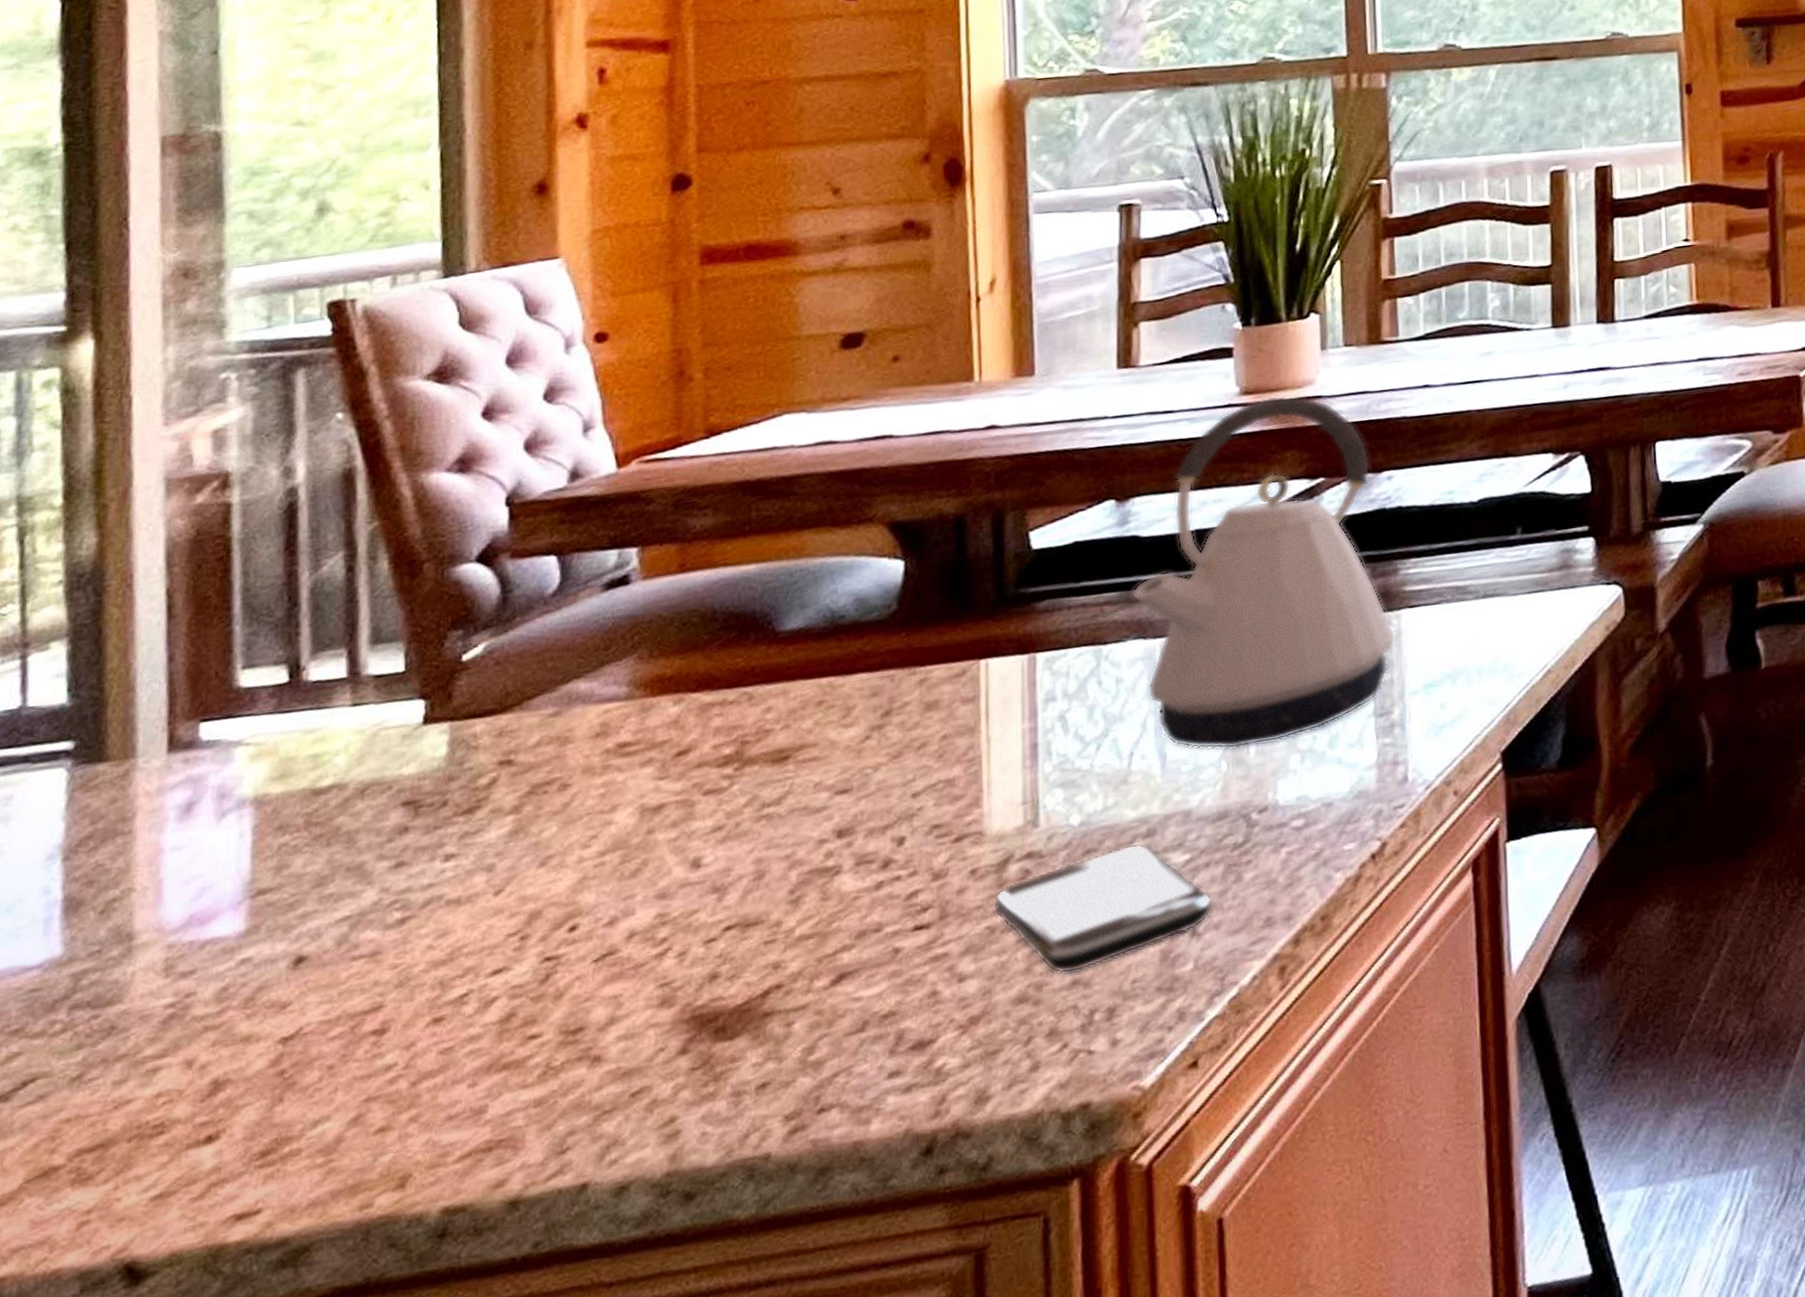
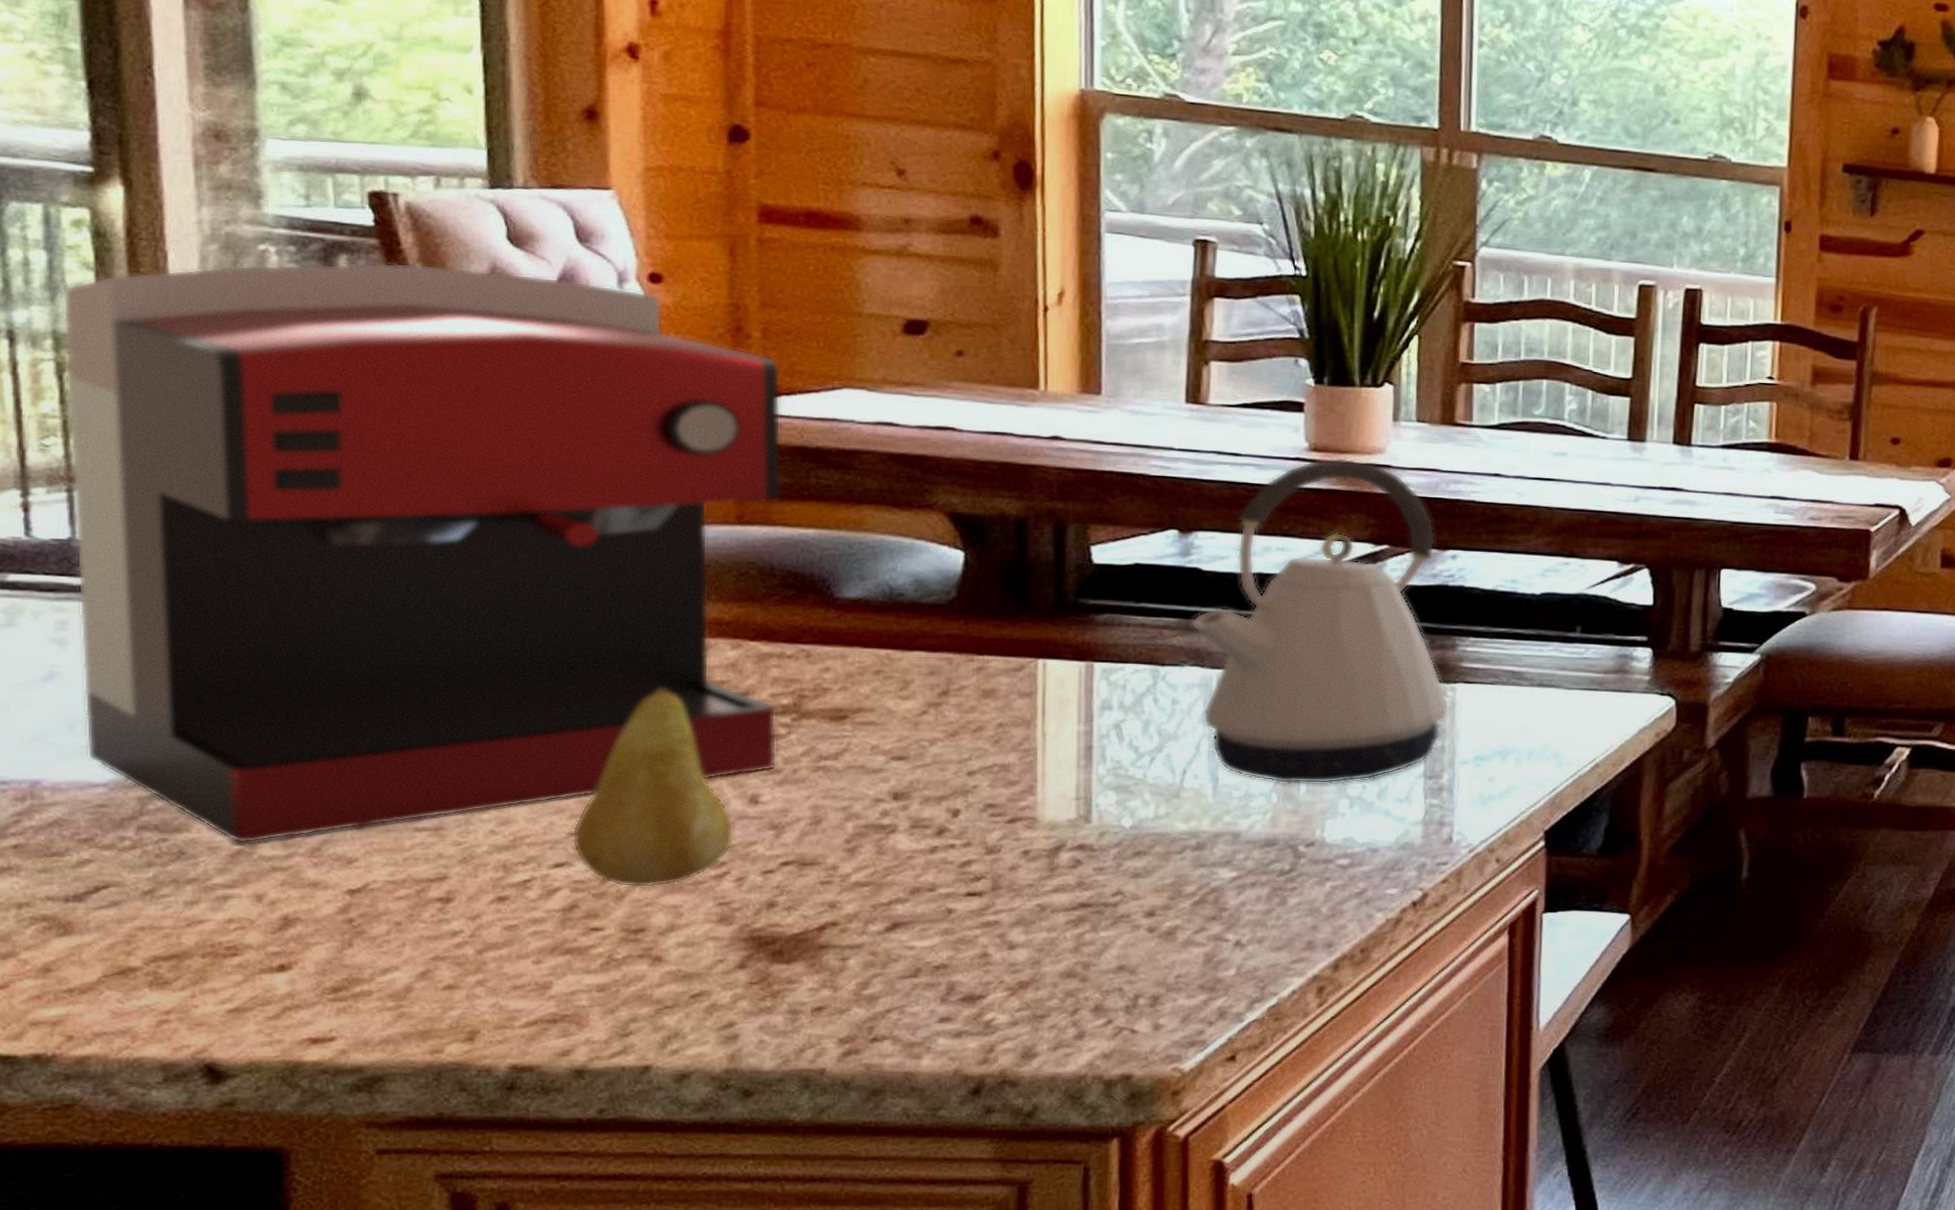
coffee maker: none [23,353,723,1008] -> present [61,262,782,844]
fruit: none [510,759,676,985] -> present [572,687,734,888]
smartphone: present [993,843,1214,975] -> none [1044,854,1258,959]

